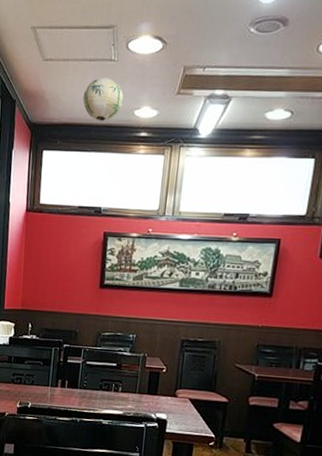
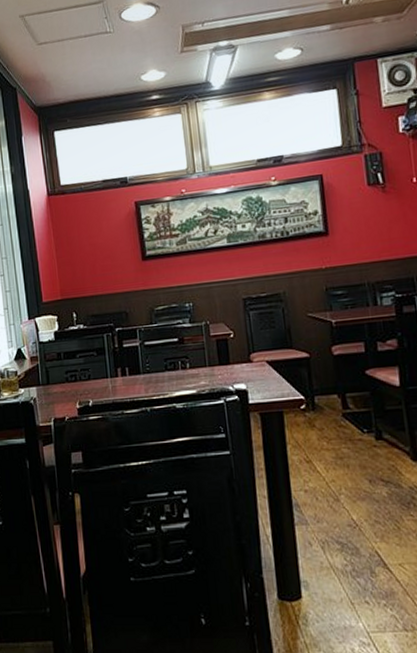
paper lantern: present [83,78,123,121] -> none [85,49,127,93]

